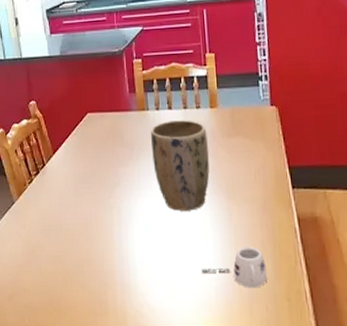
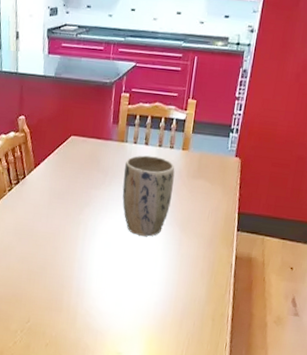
mug: present [201,246,268,288] -> none [146,272,201,307]

